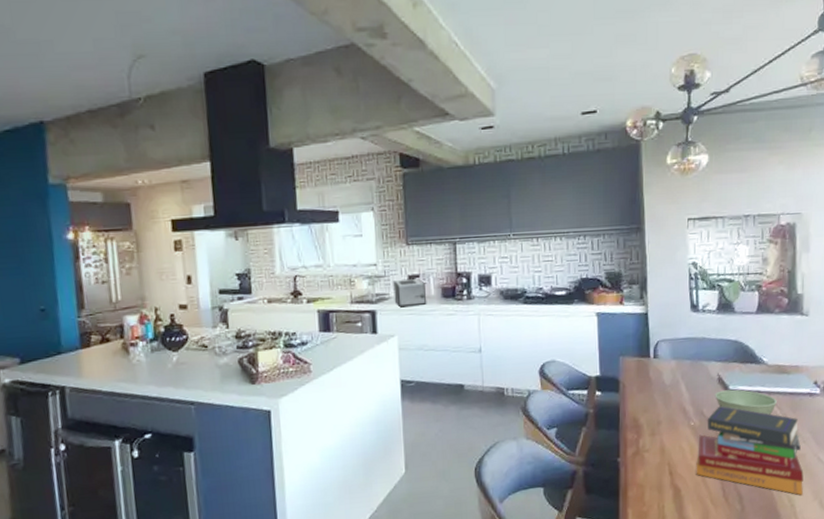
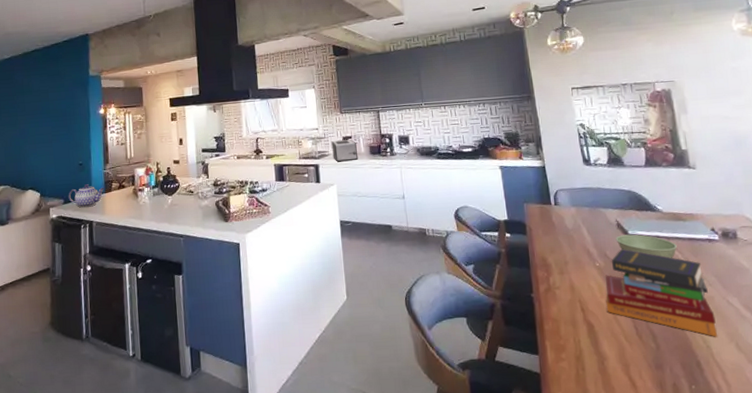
teapot: none [26,337,80,369] -> present [68,184,104,208]

